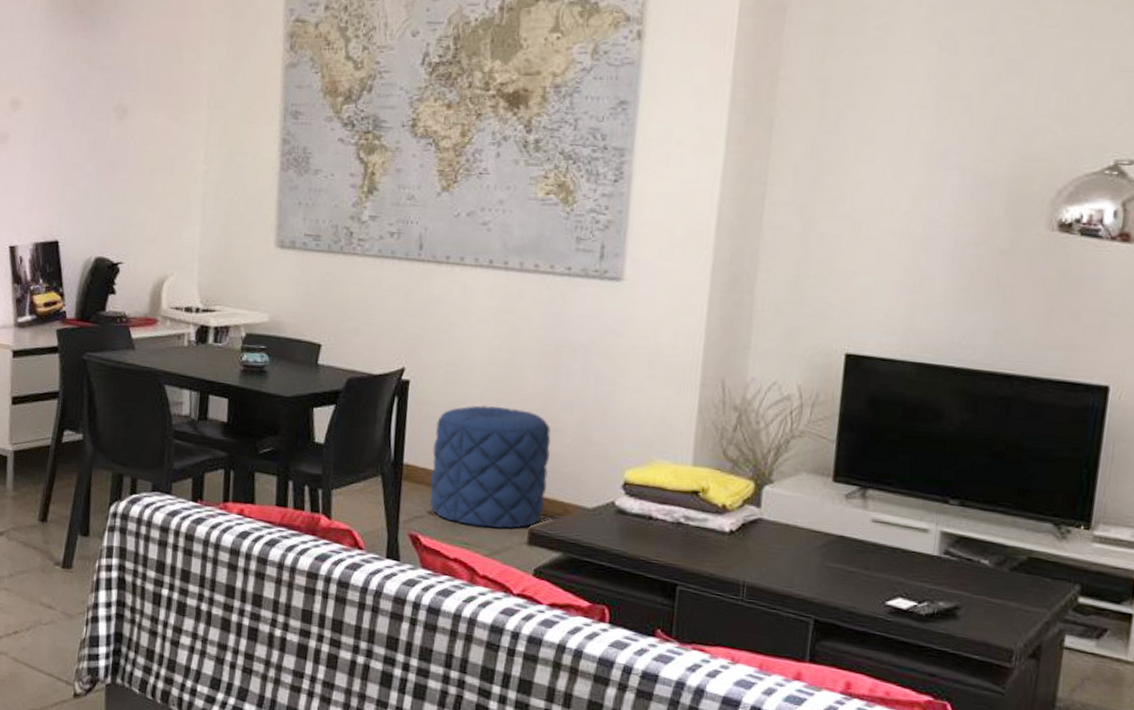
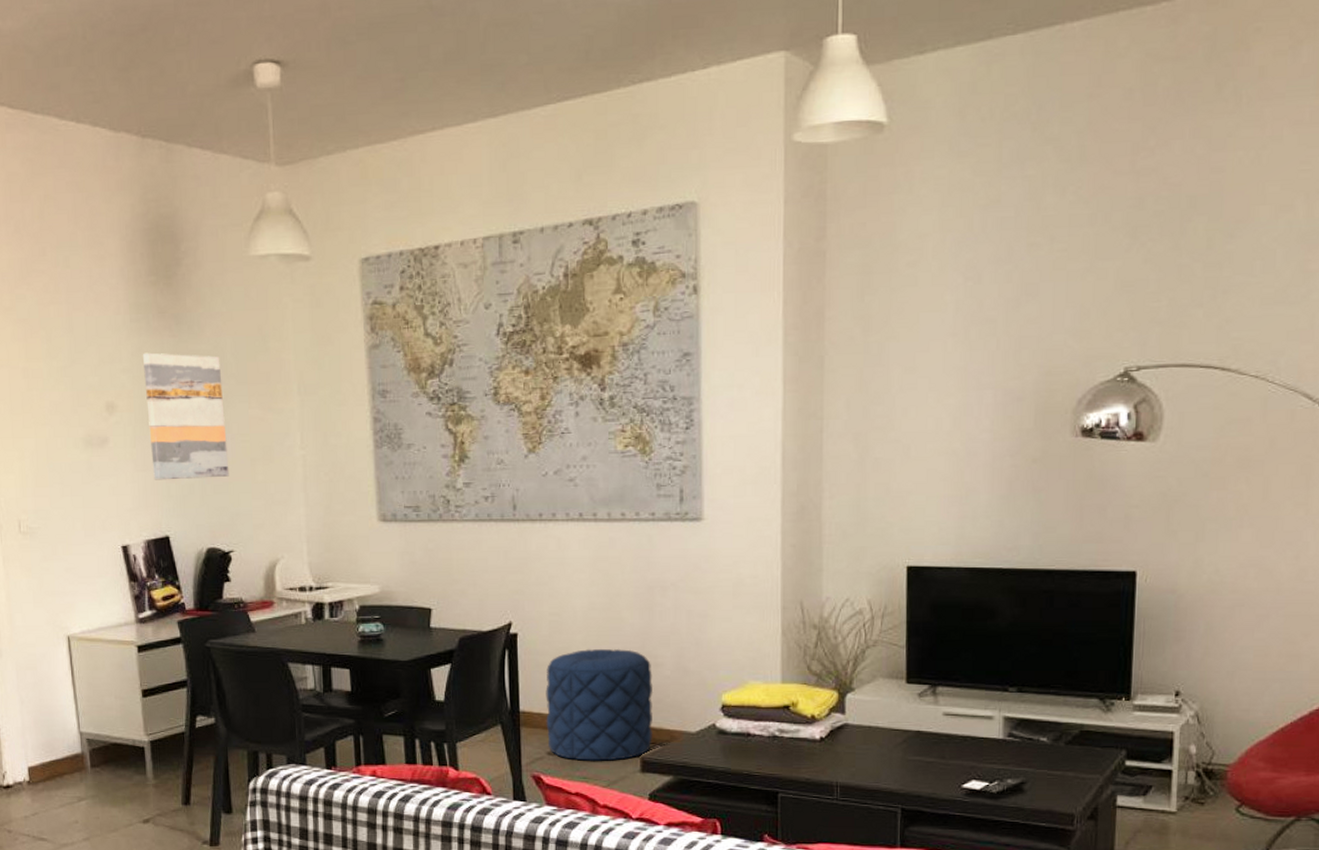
wall art: none [50,51,132,186] -> present [142,352,229,480]

